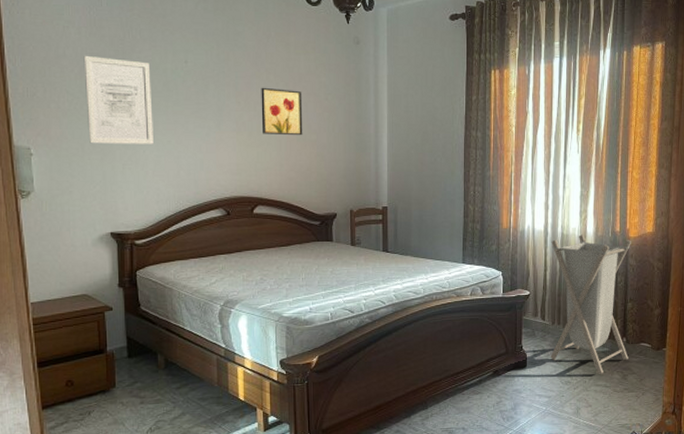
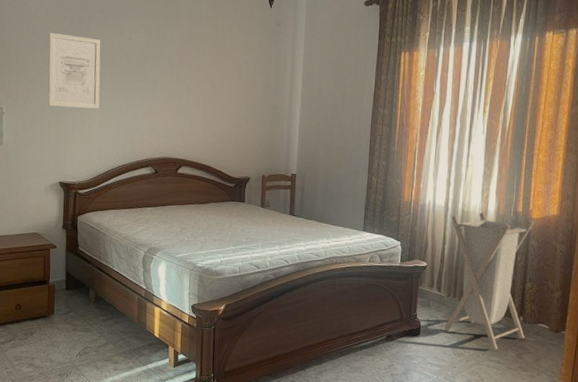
wall art: present [261,87,303,136] -> none [190,62,227,107]

